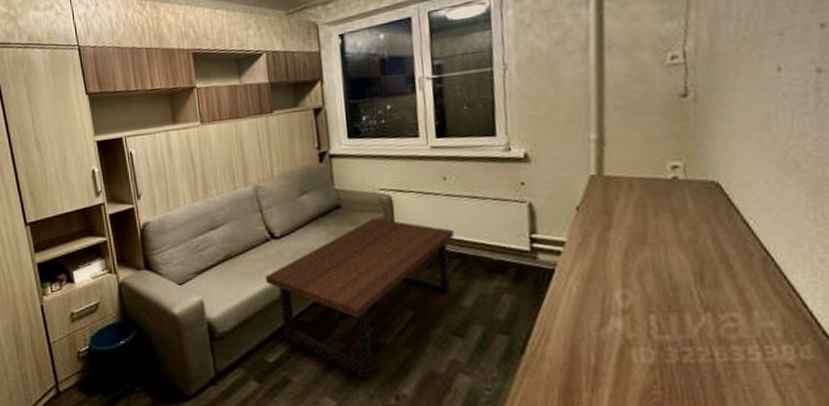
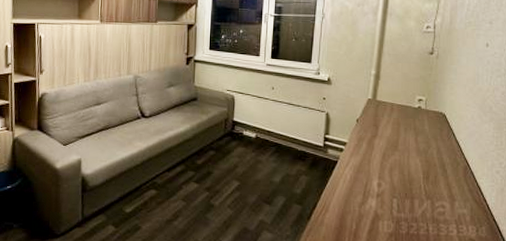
coffee table: present [264,218,455,379] -> none [132,111,275,230]

